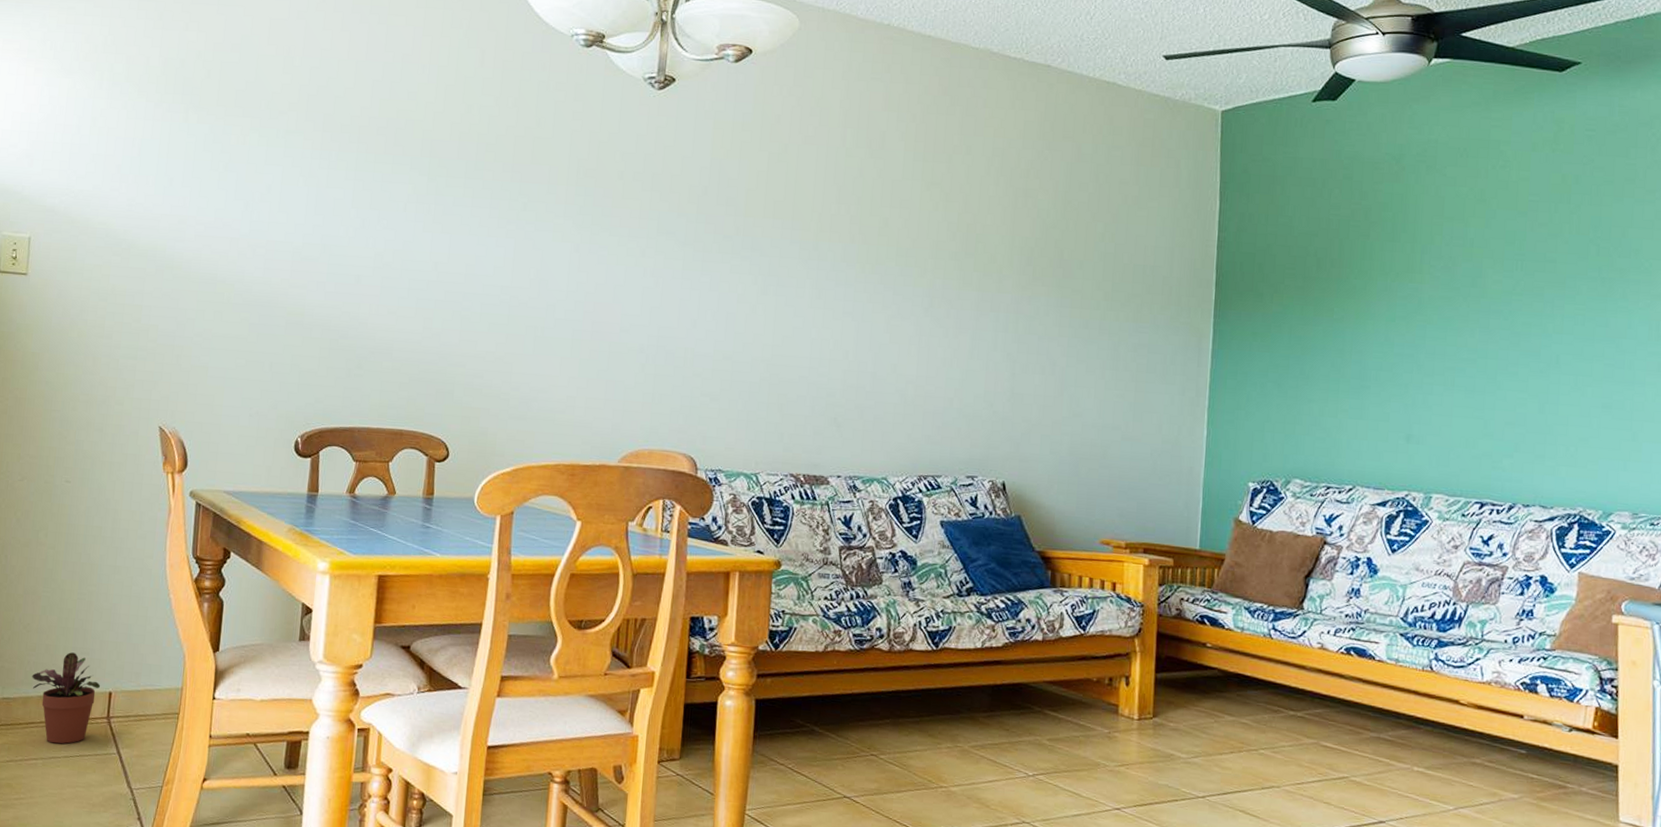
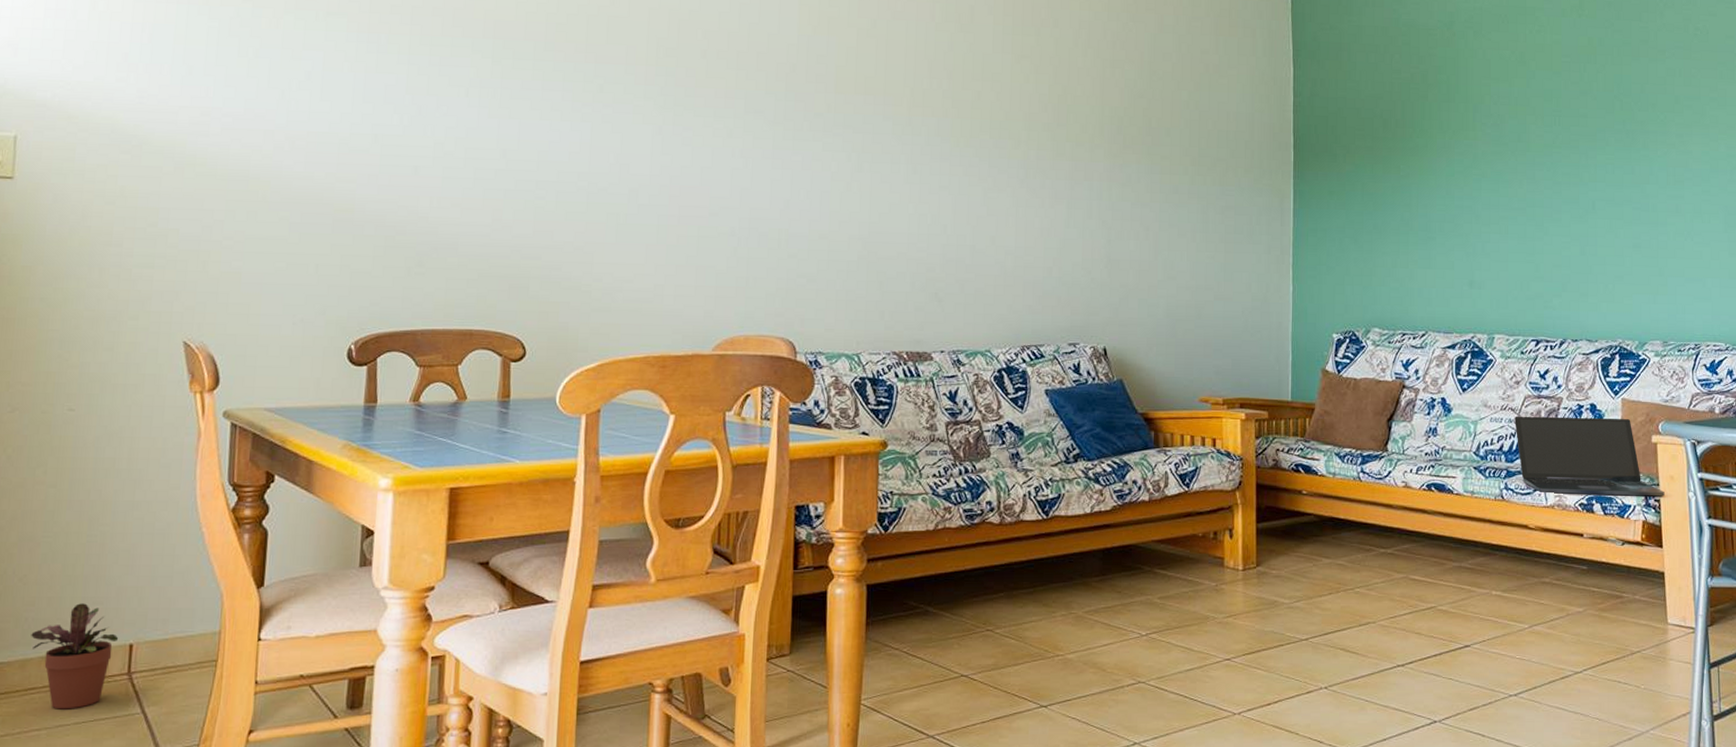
laptop: none [1450,582,1624,683] -> present [1515,416,1665,496]

